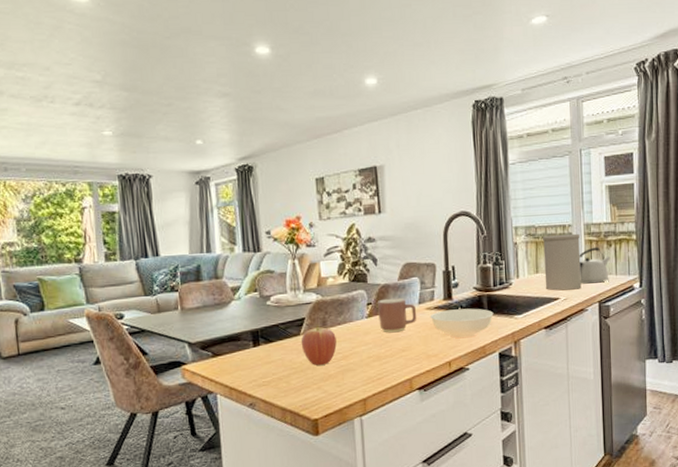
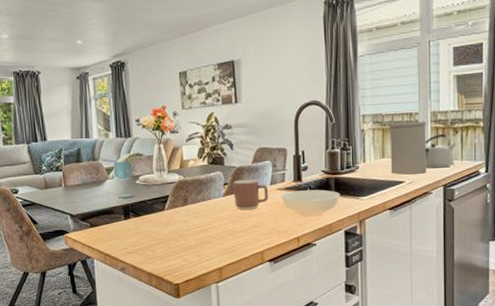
wine glass: none [240,278,265,323] -> present [113,160,135,199]
fruit: present [300,325,337,365] -> none [165,202,196,237]

